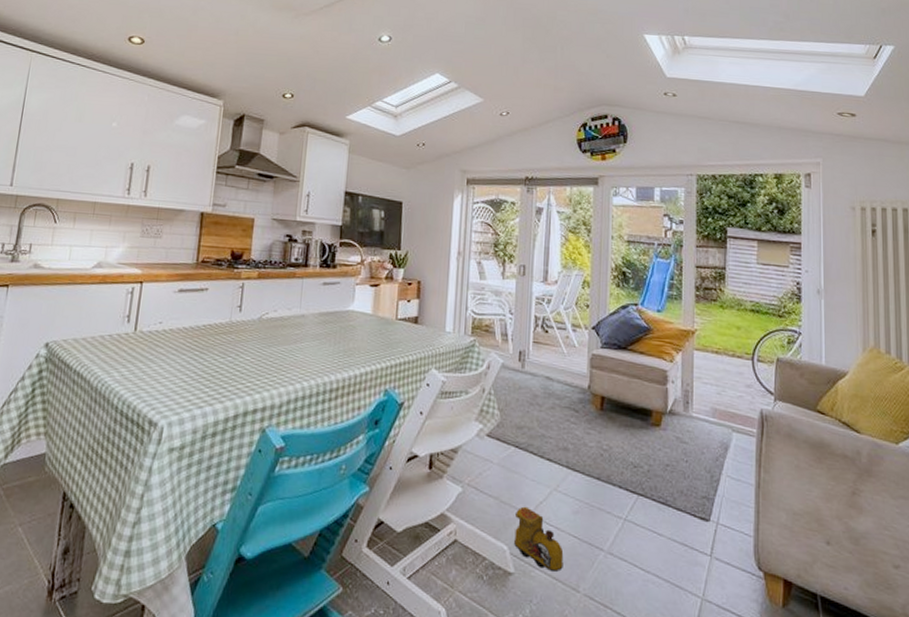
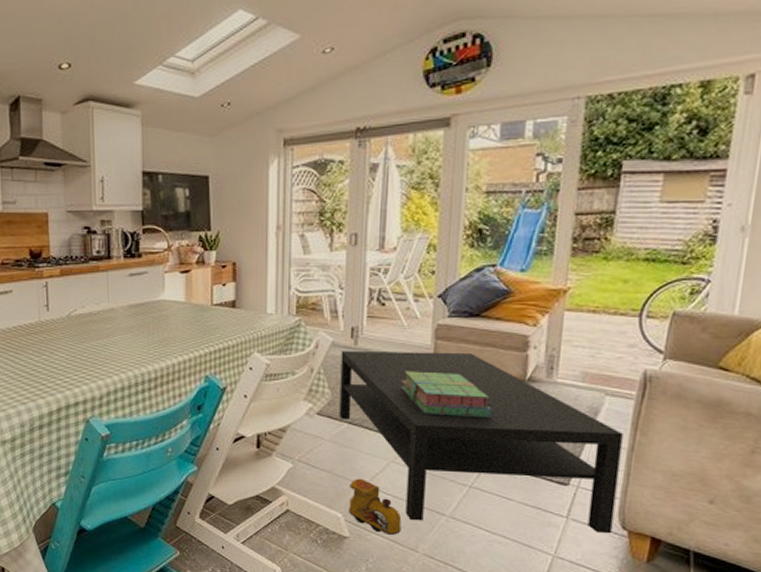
coffee table: none [507,373,750,575] -> present [339,351,623,534]
stack of books: none [562,396,642,449] -> present [401,371,493,419]

